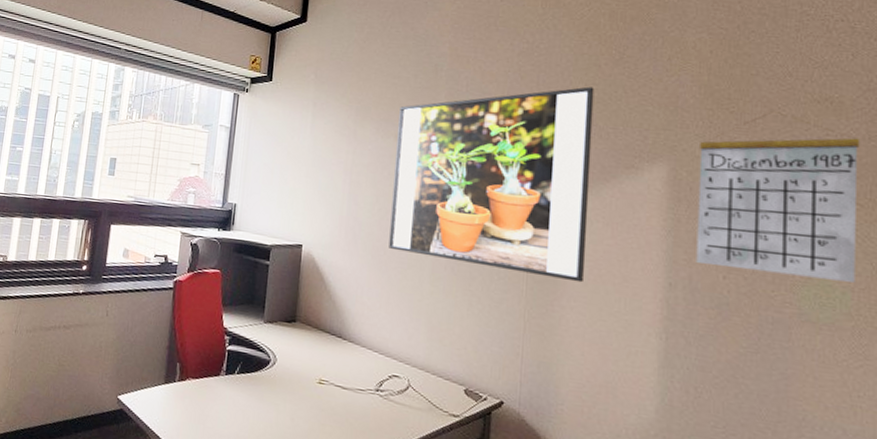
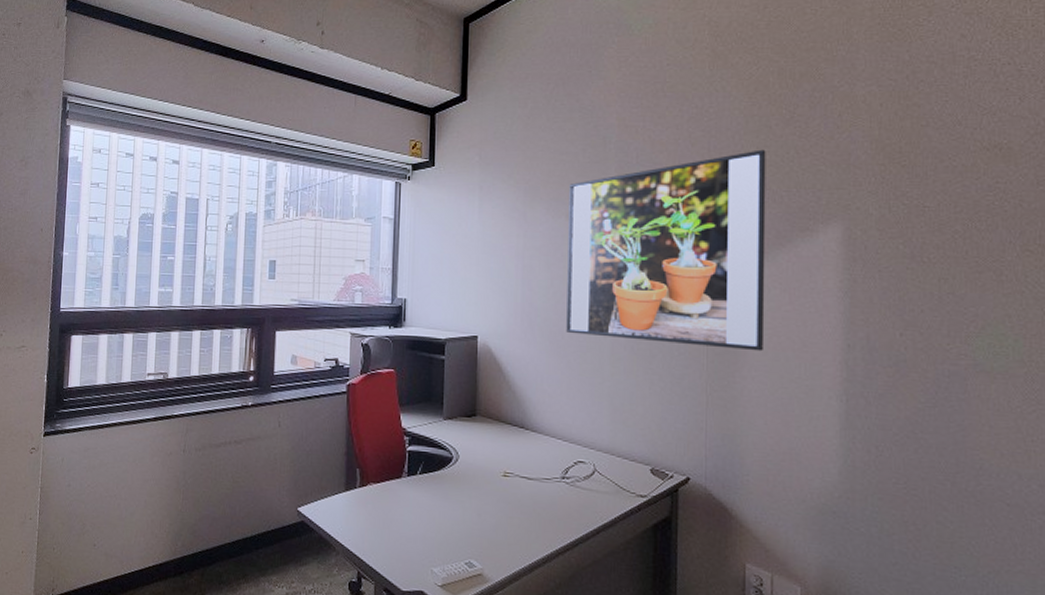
calendar: present [696,111,860,283] -> none [873,162,1029,329]

